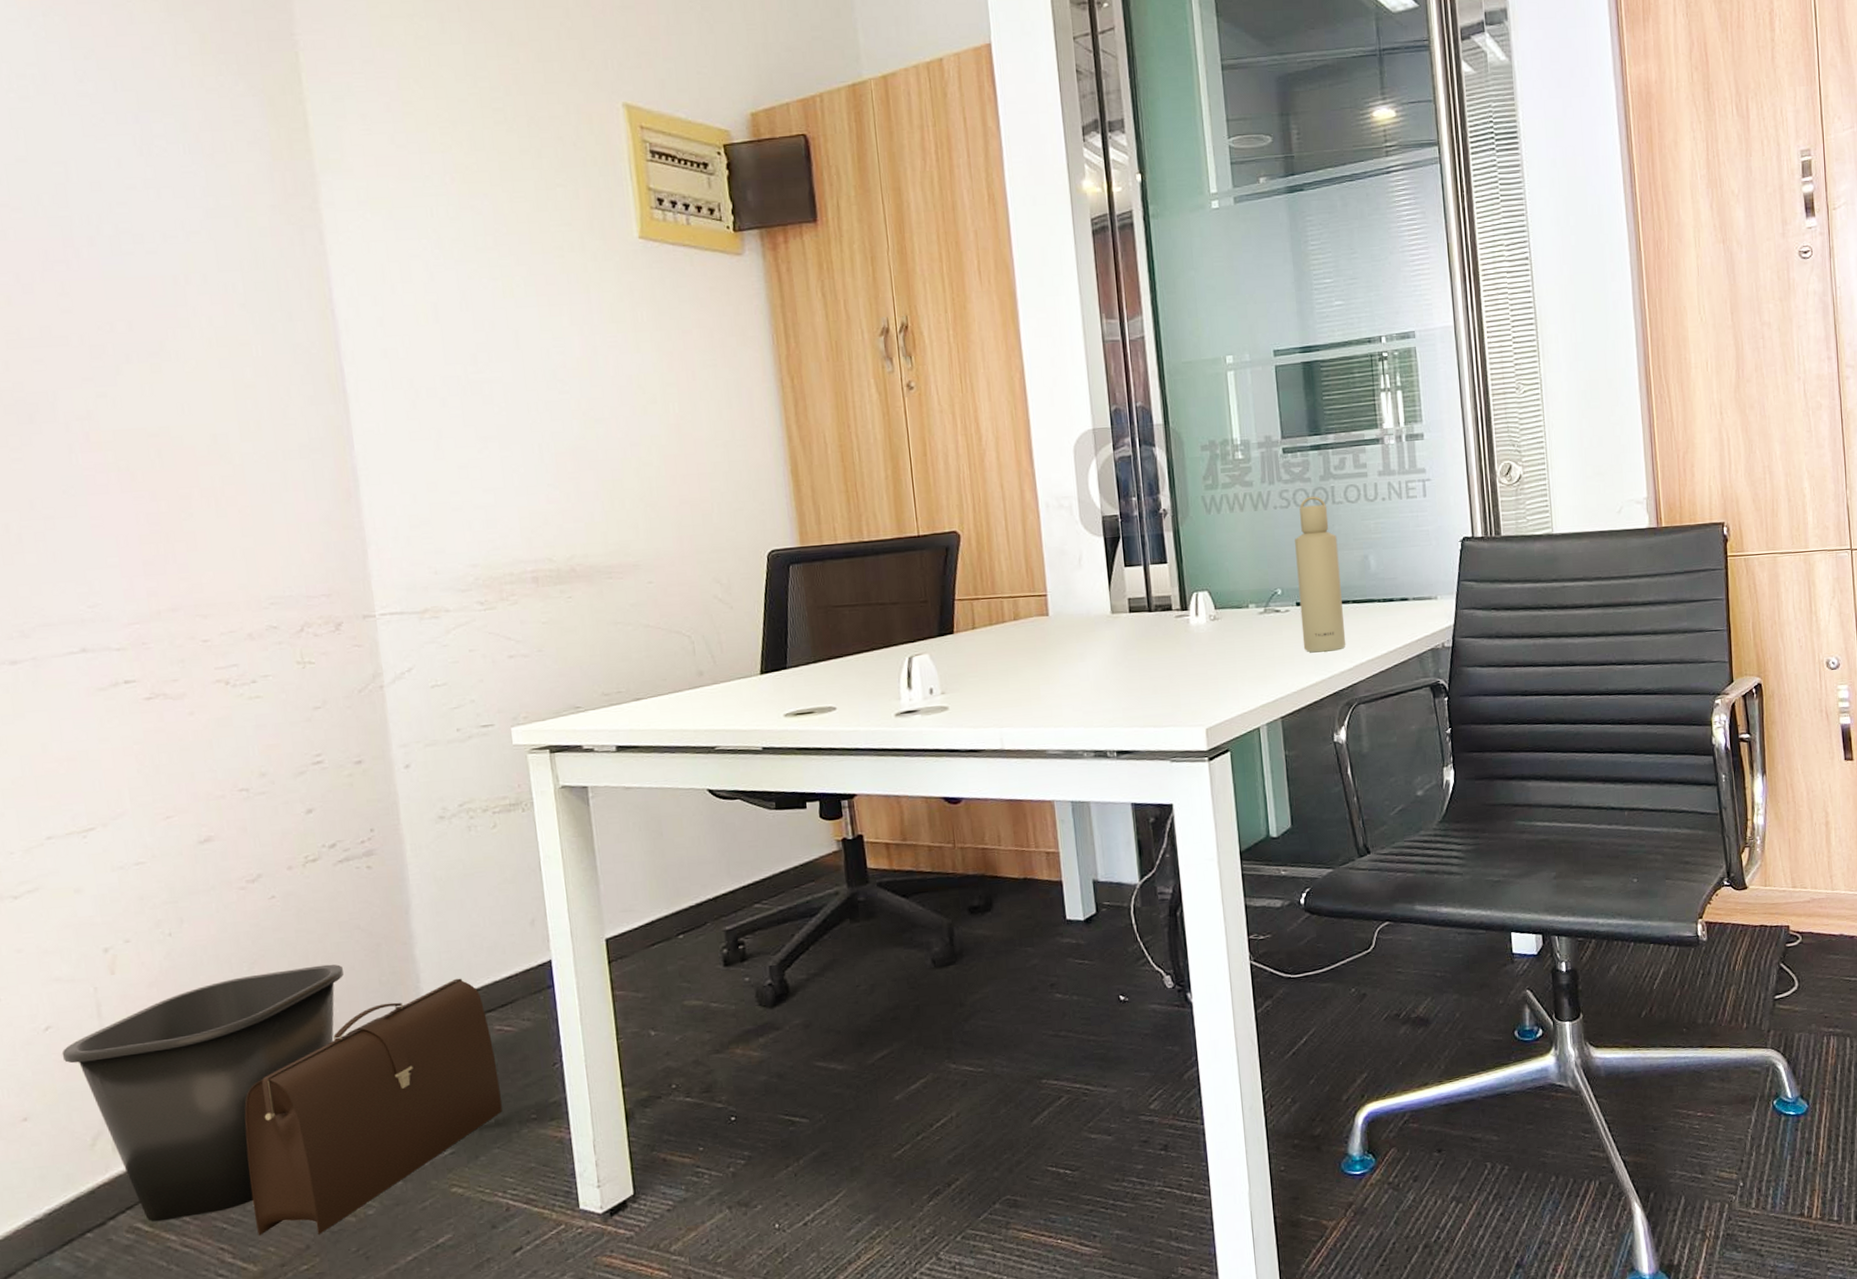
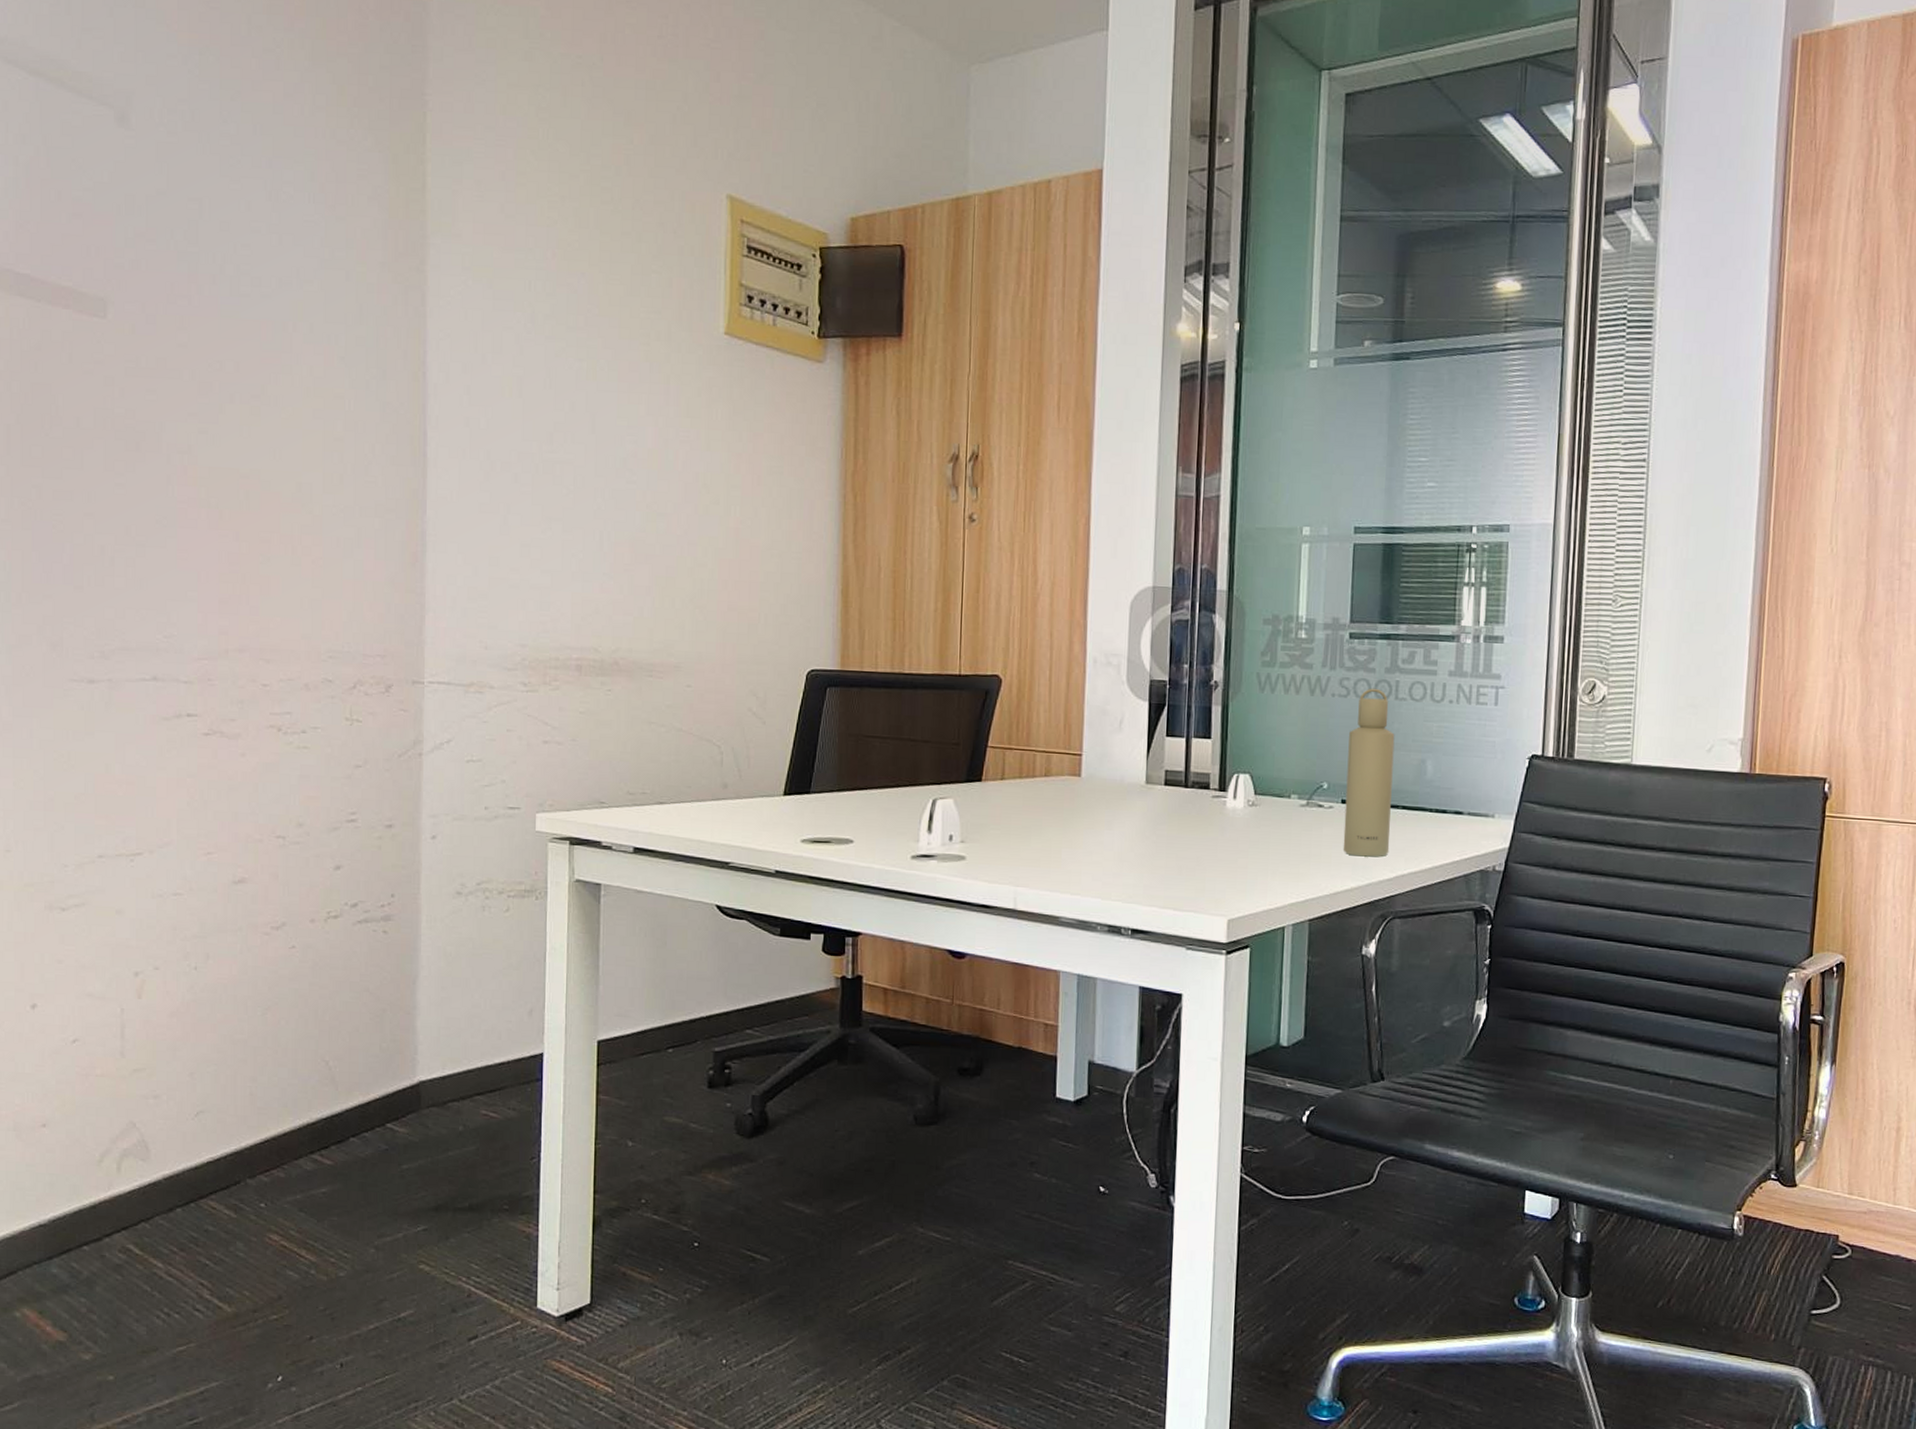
waste bin: present [62,964,344,1222] -> none [84,1020,348,1248]
briefcase: present [244,978,503,1236] -> none [235,1056,478,1287]

